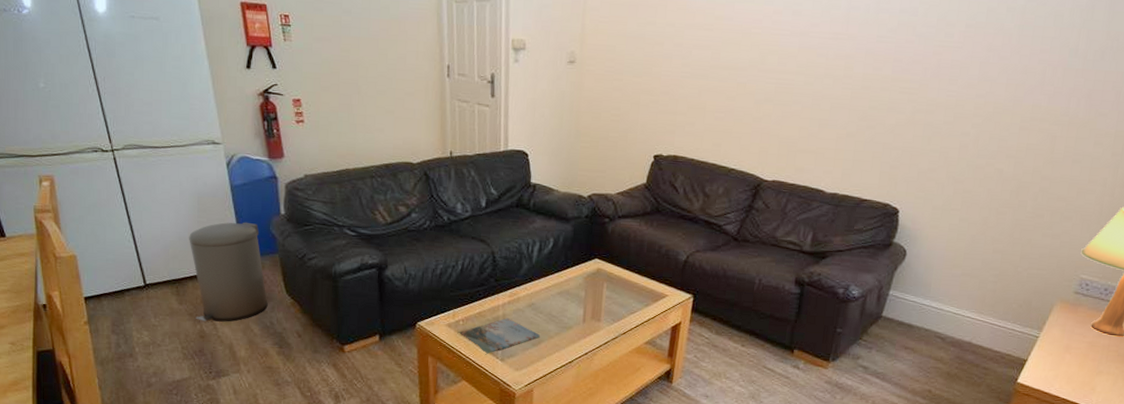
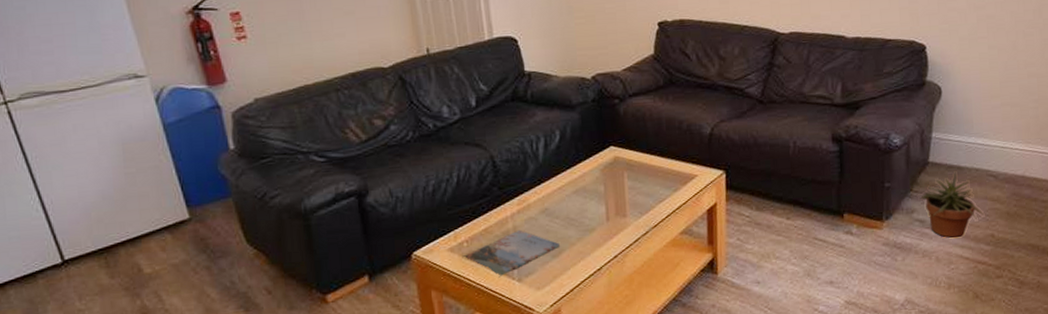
pedal bin: present [189,222,268,323] -> none [115,165,226,296]
potted plant: none [866,329,925,387] -> present [918,172,984,238]

